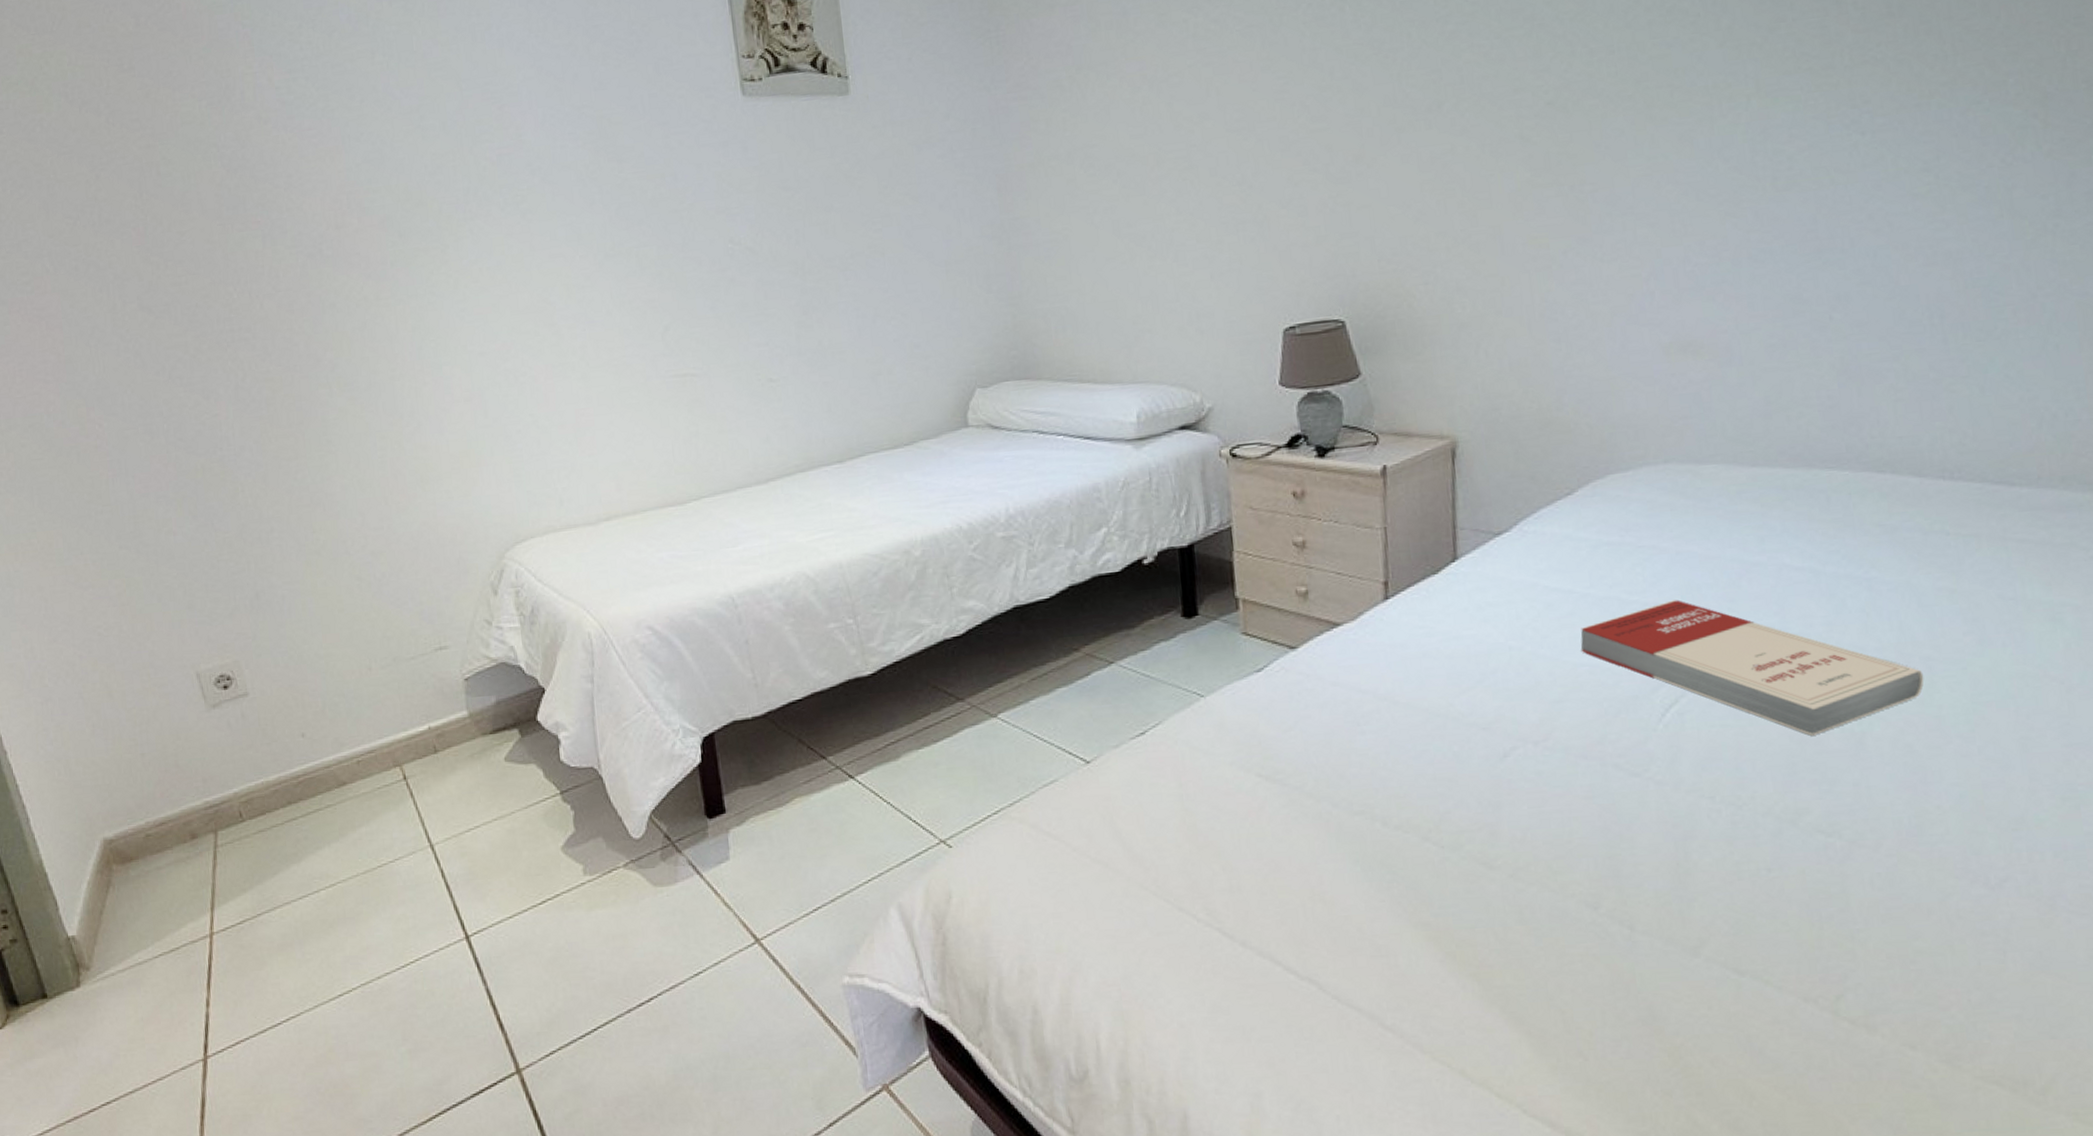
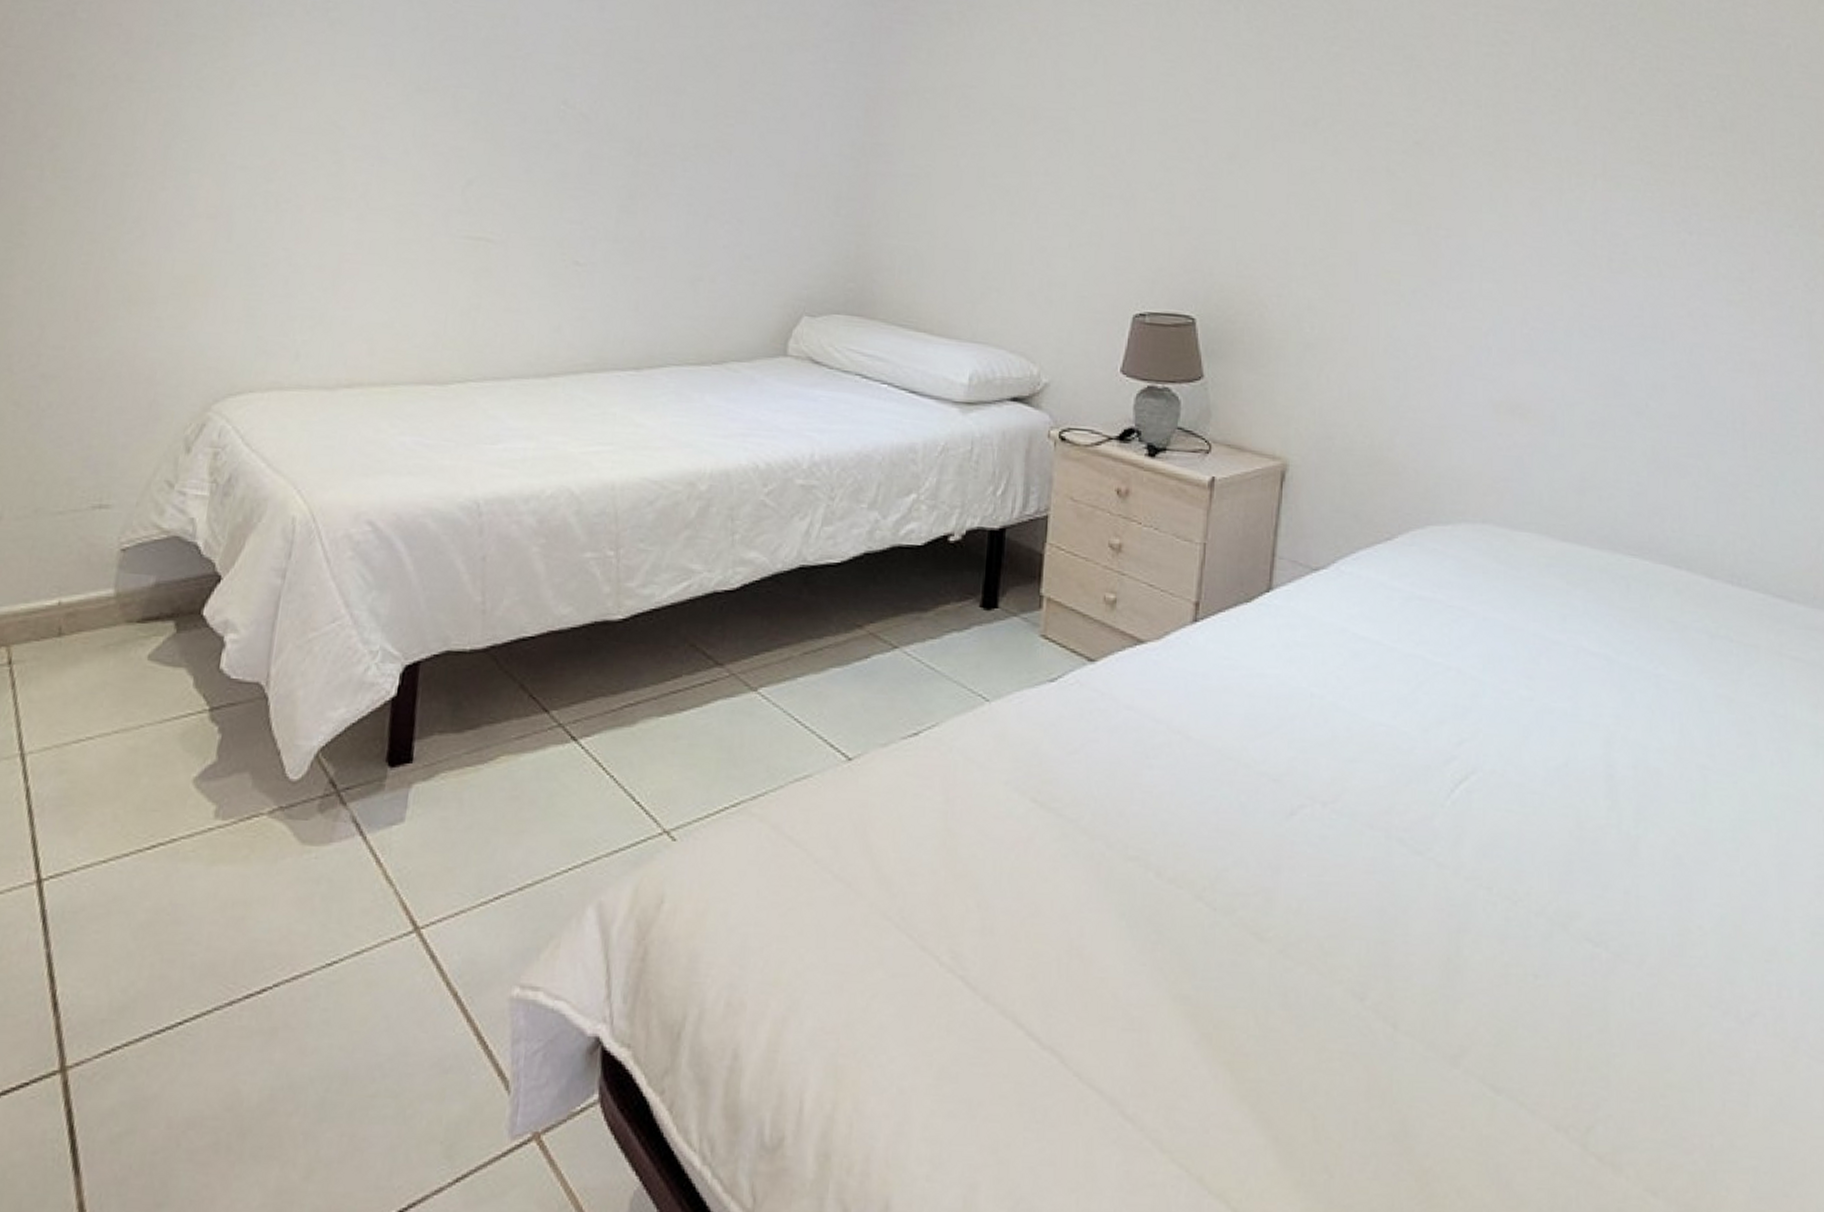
book: present [1580,600,1924,736] -> none [1380,668,1698,834]

